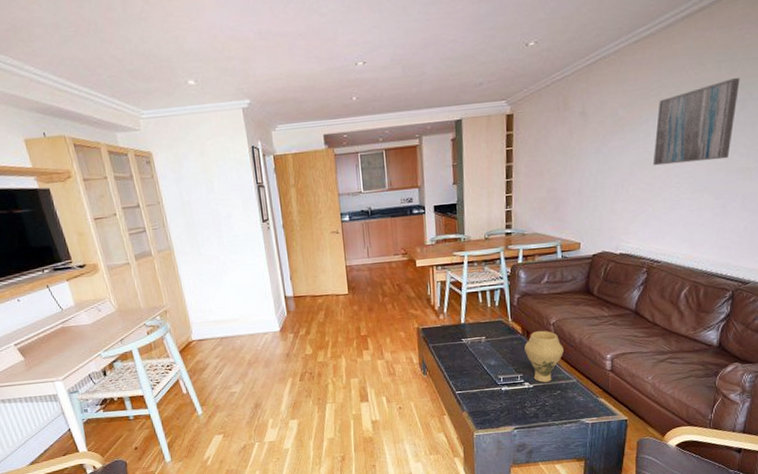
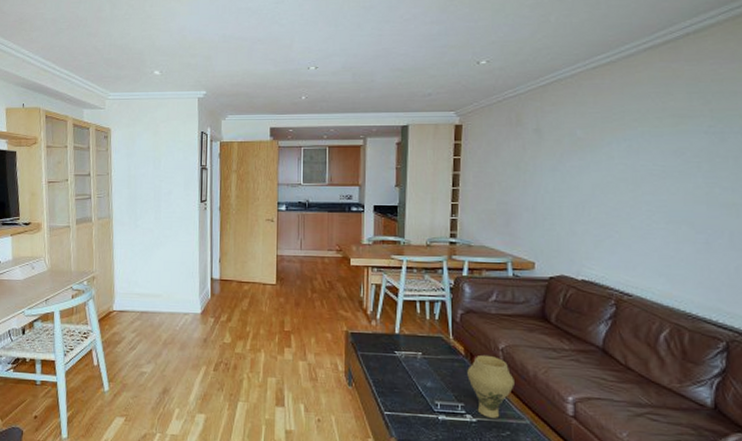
wall art: present [653,78,740,166] -> none [618,110,716,191]

